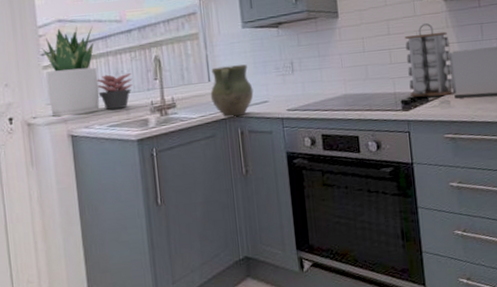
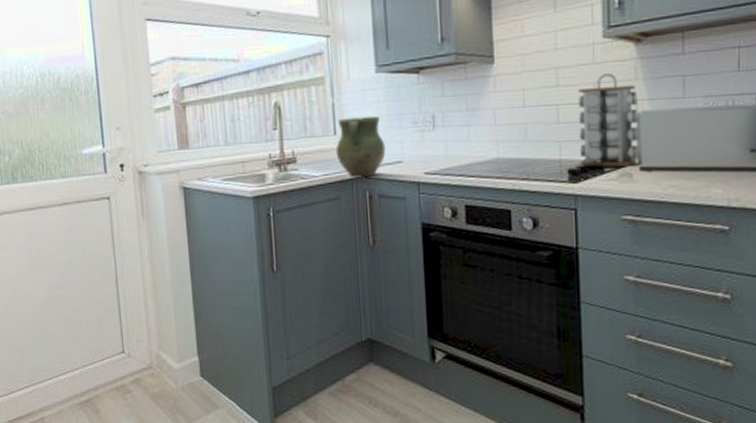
planter: present [42,26,100,117] -> none [154,65,214,166]
succulent plant: present [97,72,133,110] -> none [211,120,250,161]

